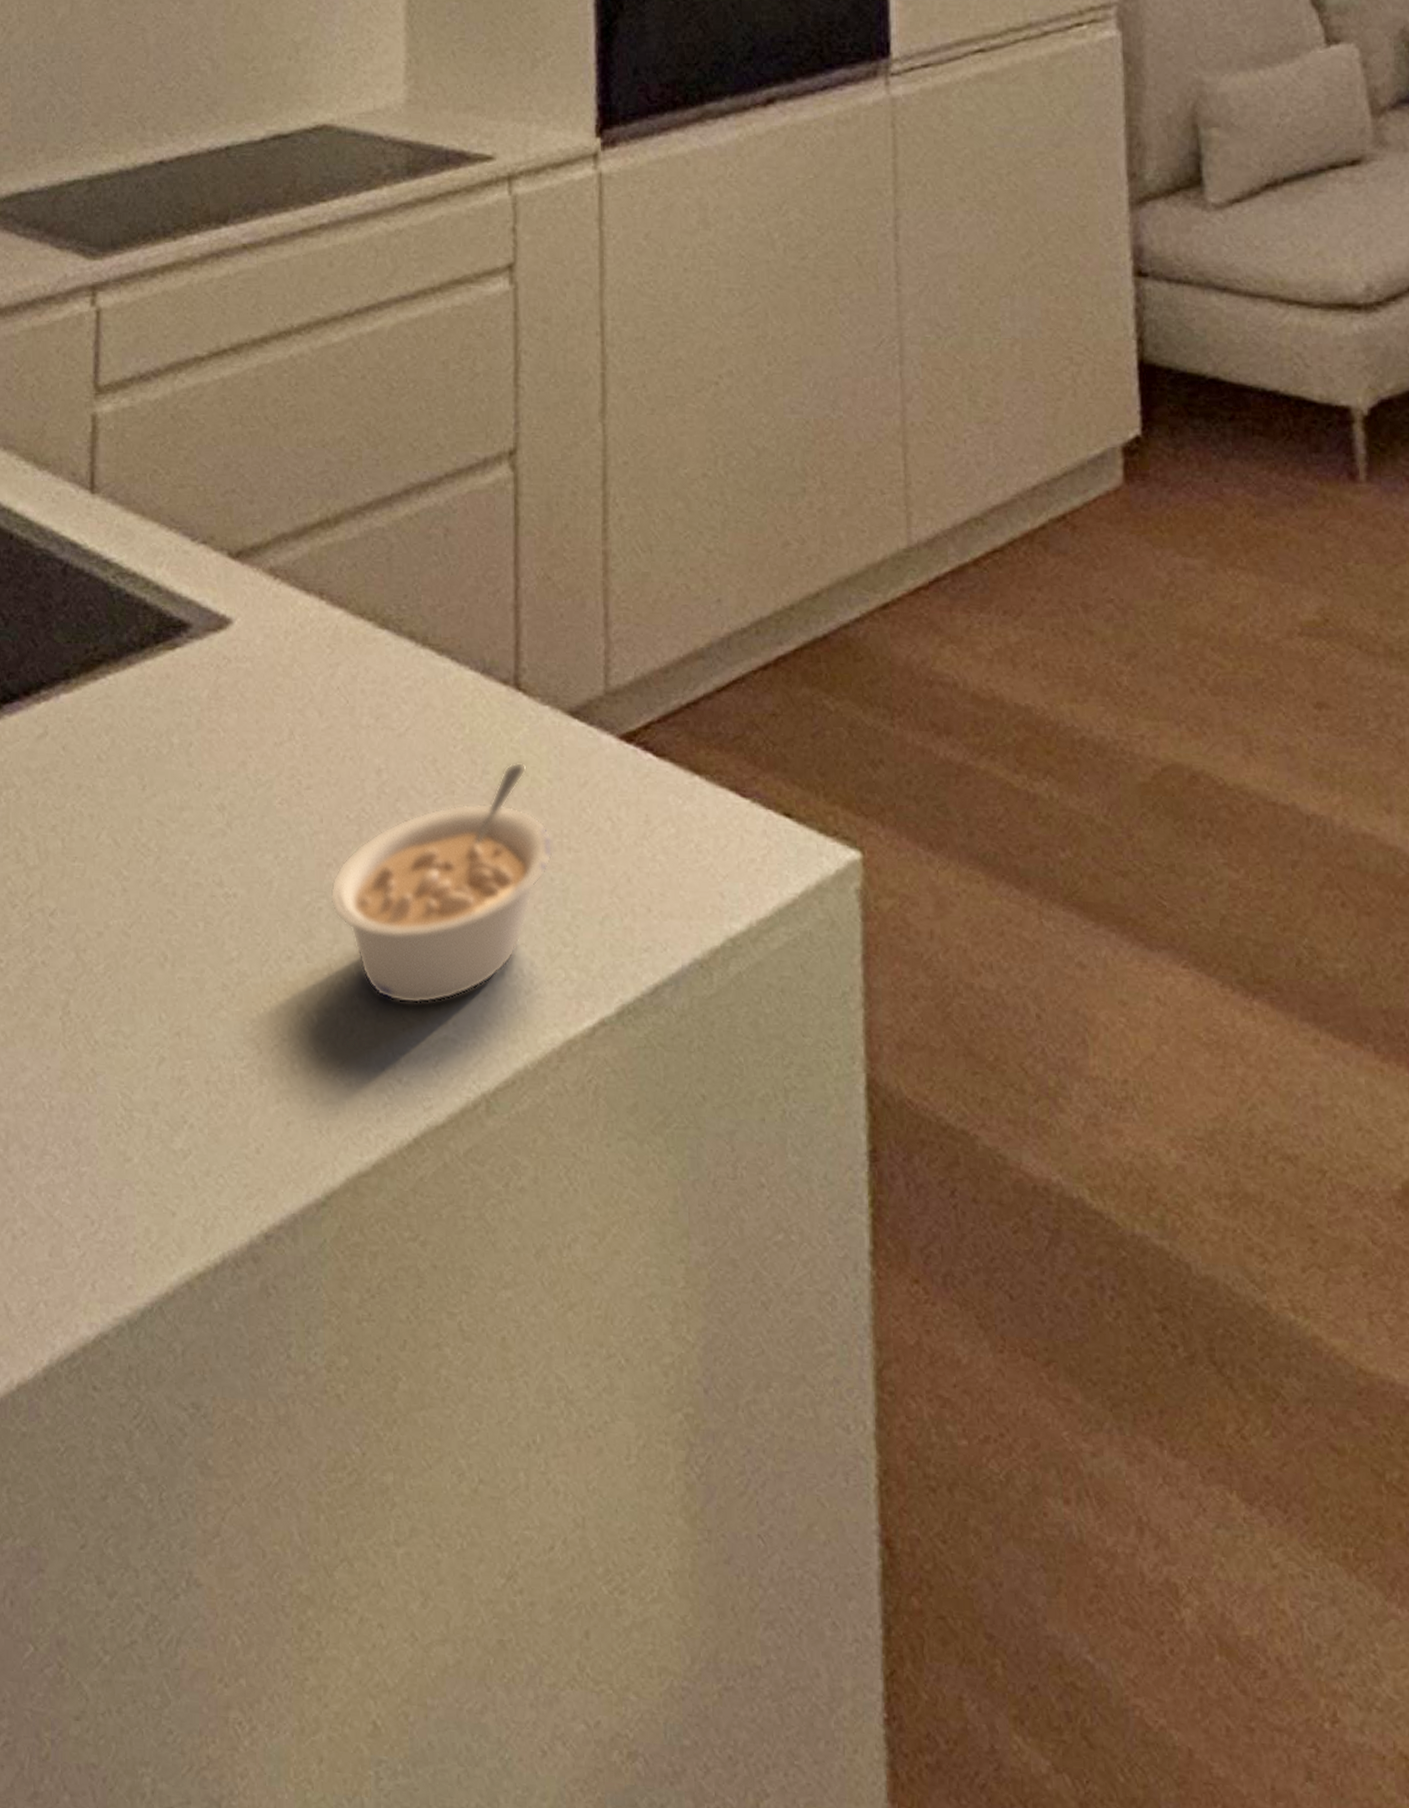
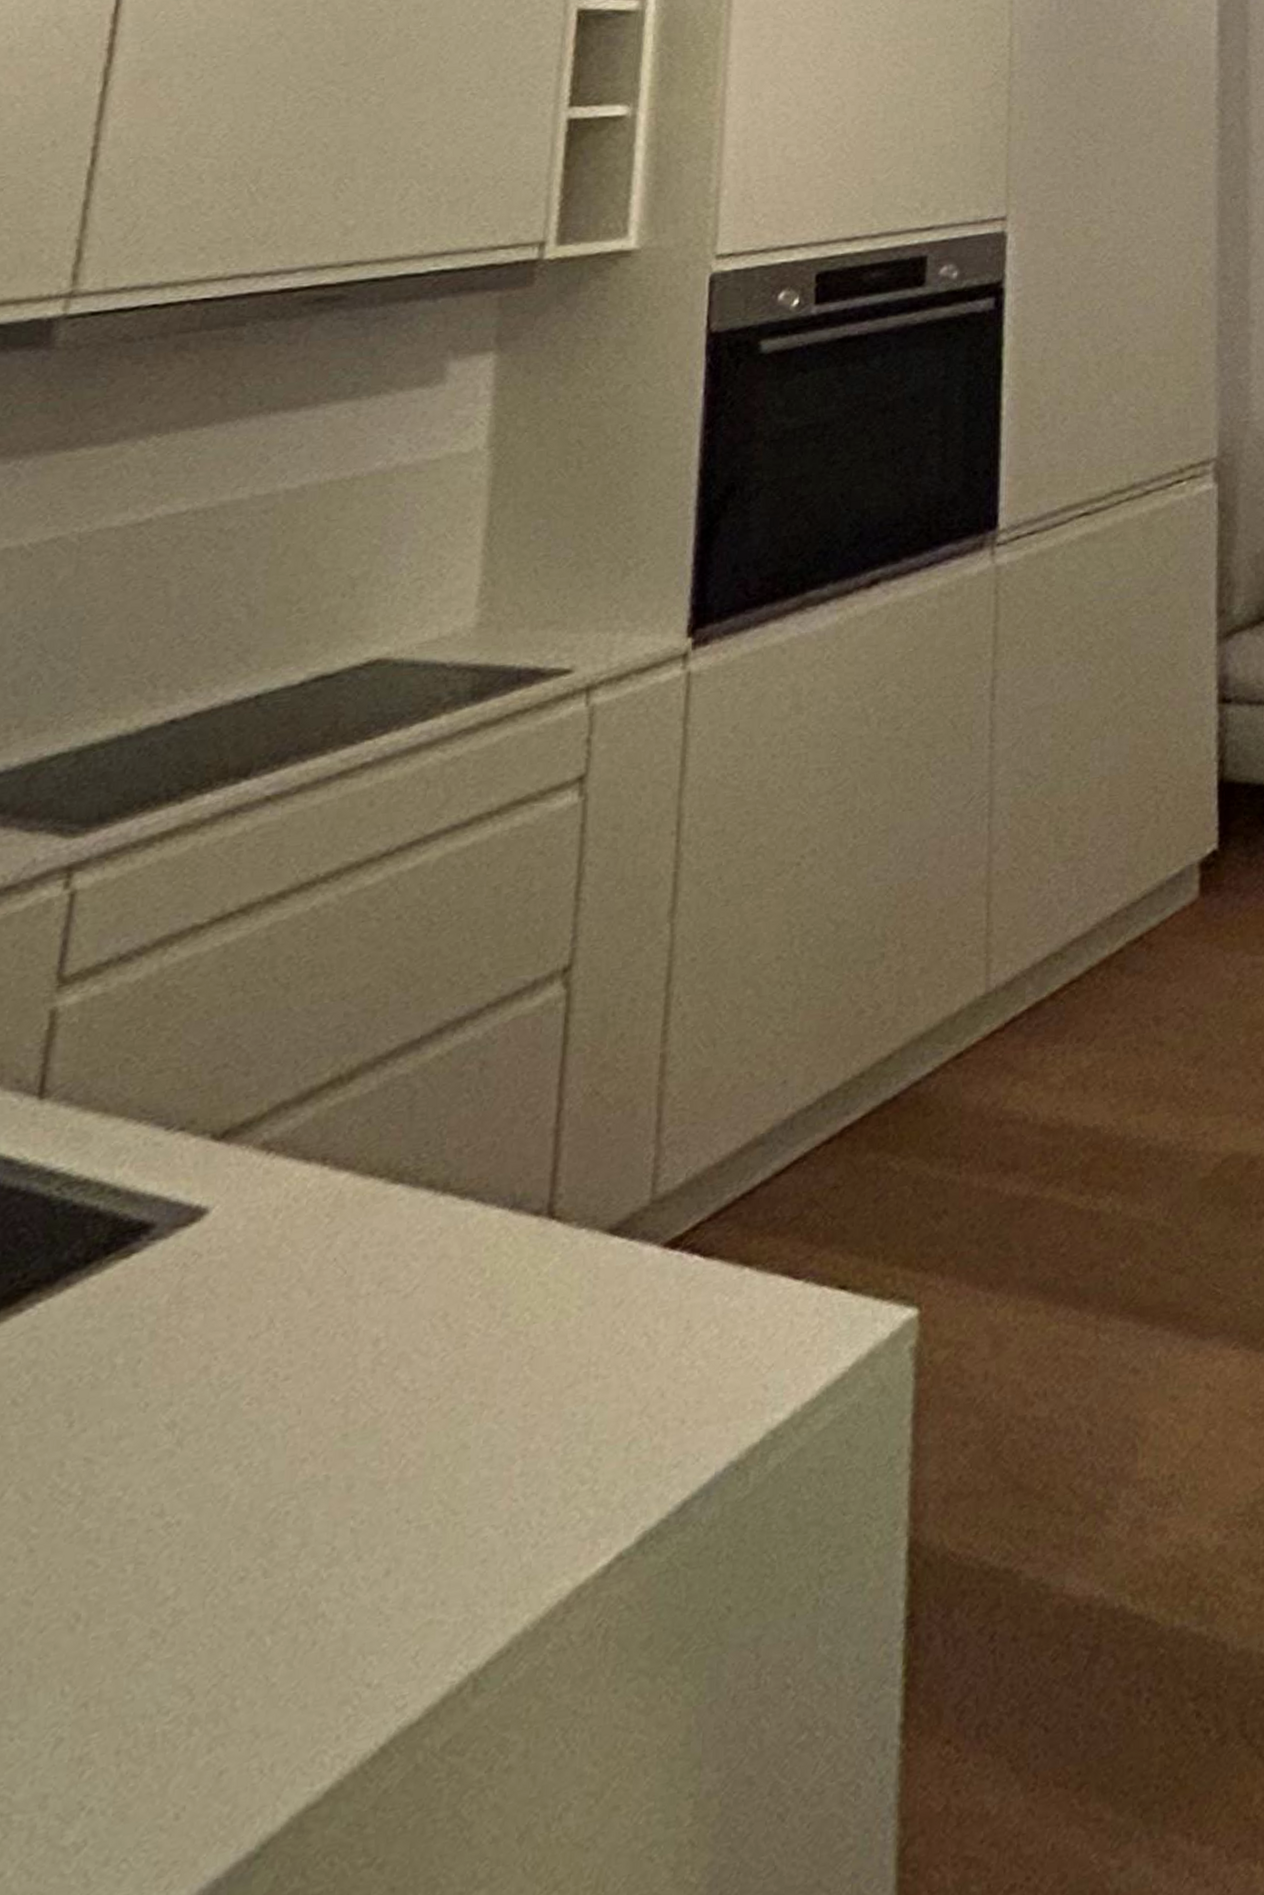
legume: present [329,762,553,1004] -> none [300,1295,578,1597]

